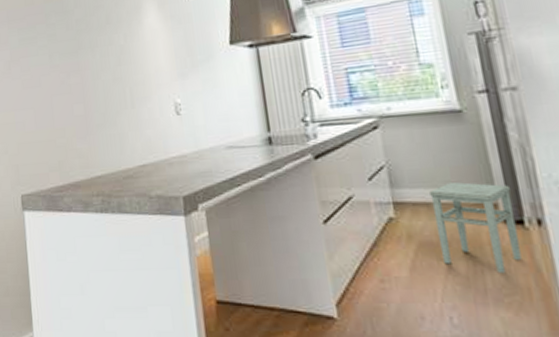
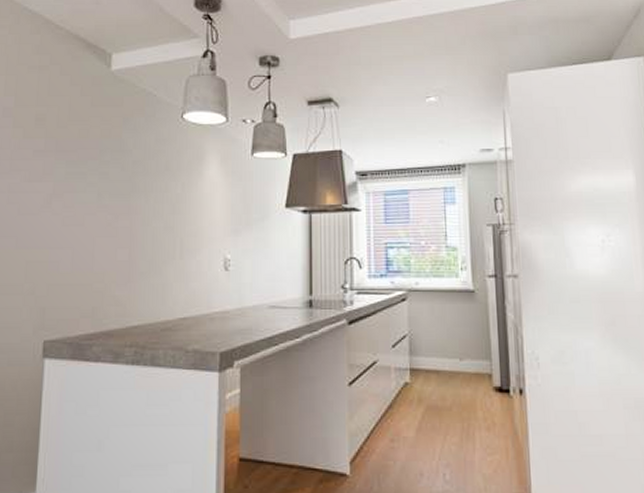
stool: present [429,182,522,274] -> none [441,354,505,435]

